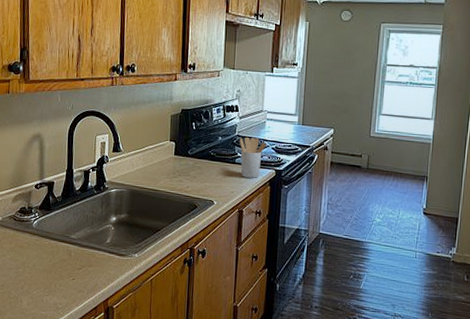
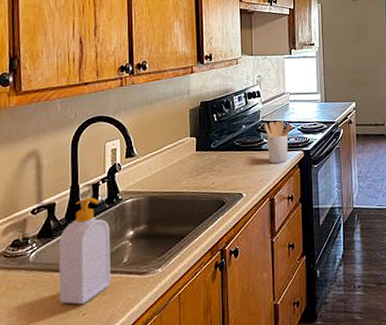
soap bottle: none [55,181,97,271] -> present [58,197,111,305]

